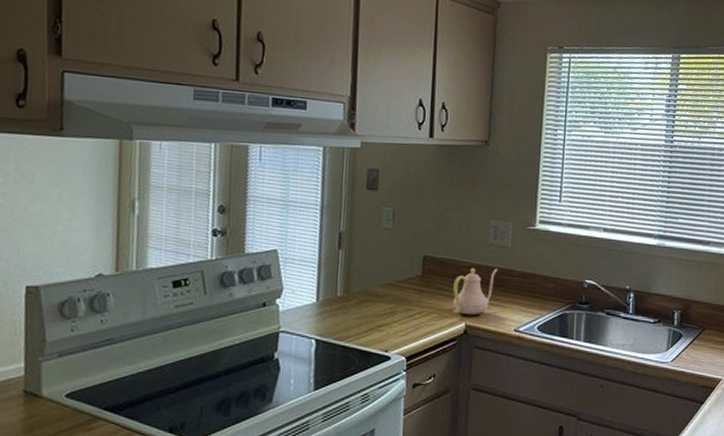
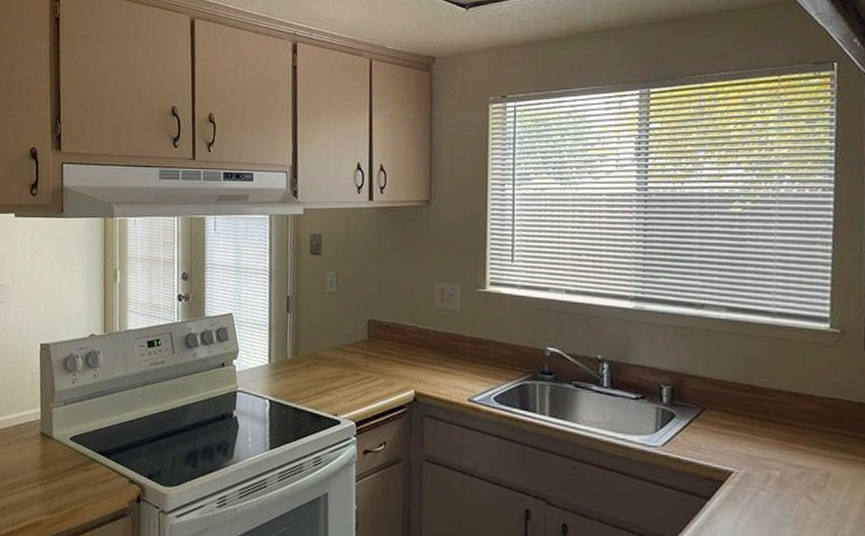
teapot: present [452,267,498,315] -> none [400,332,447,382]

